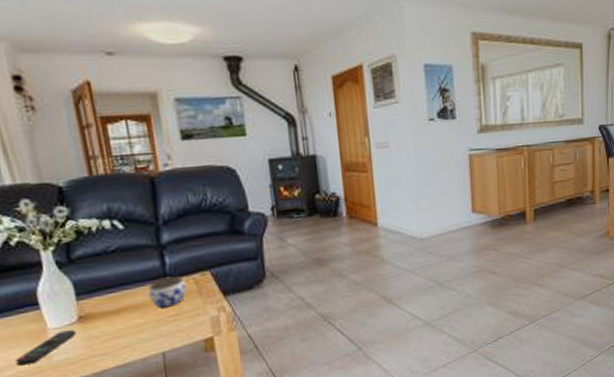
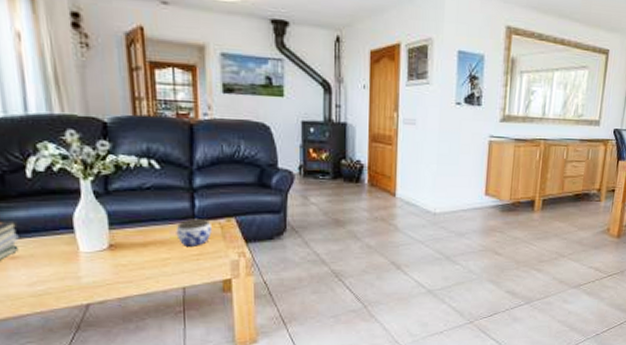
remote control: present [15,330,77,366] -> none [47,256,106,283]

